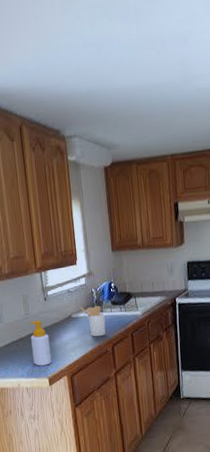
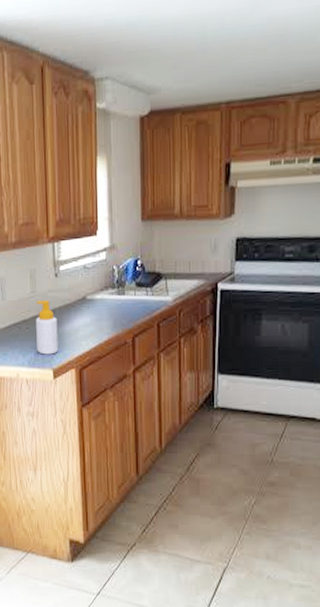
utensil holder: present [80,305,106,337] -> none [97,286,127,325]

